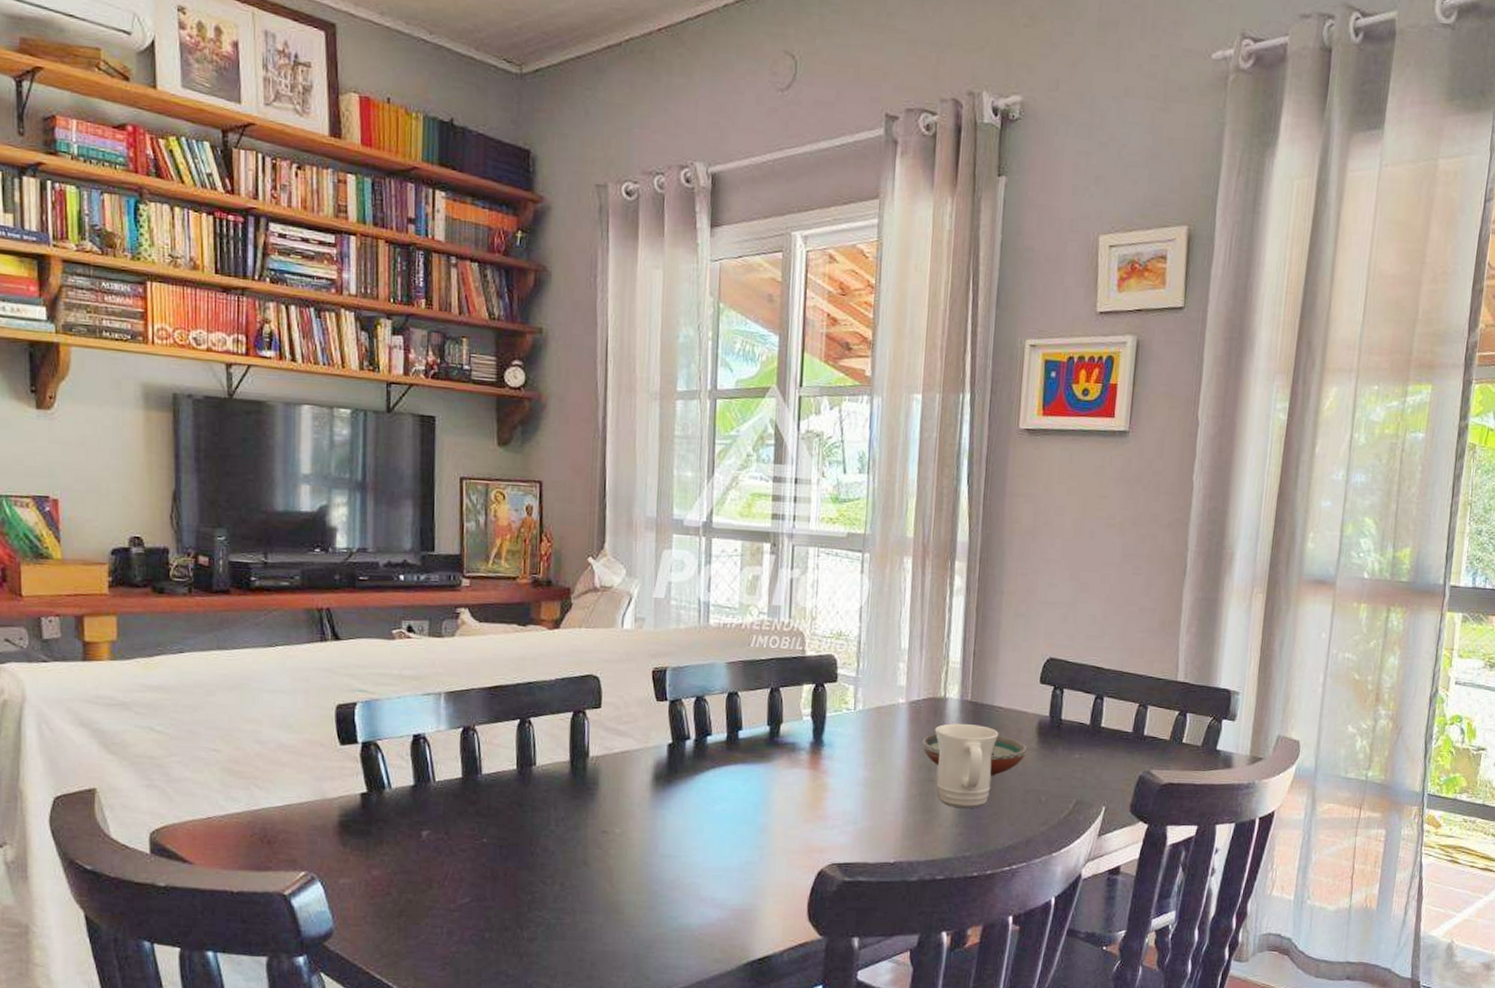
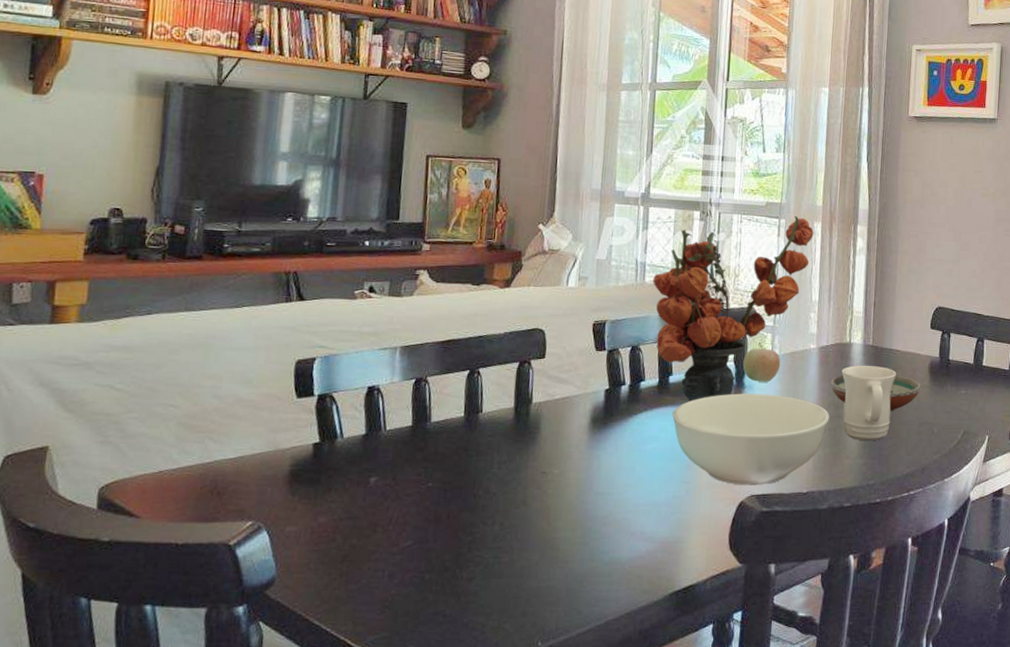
bouquet: none [718,527,904,759] -> present [653,197,814,402]
bowl: none [743,751,921,853] -> present [672,393,830,485]
fruit: none [821,695,865,740] -> present [742,342,781,382]

